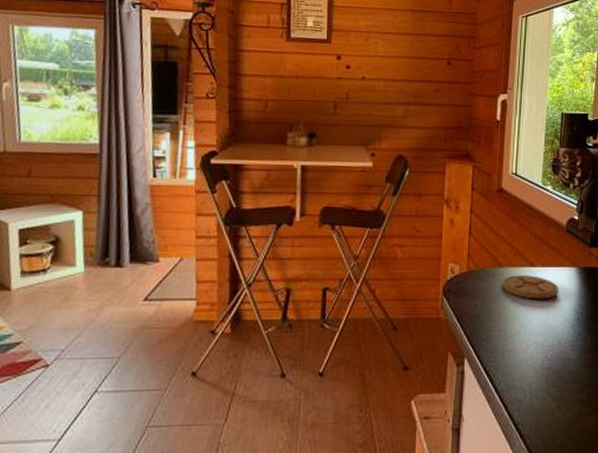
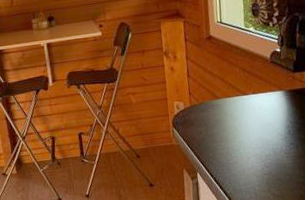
coaster: present [502,275,559,299] -> none [220,102,270,121]

